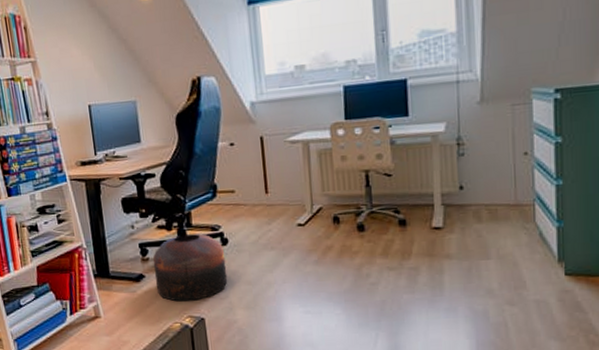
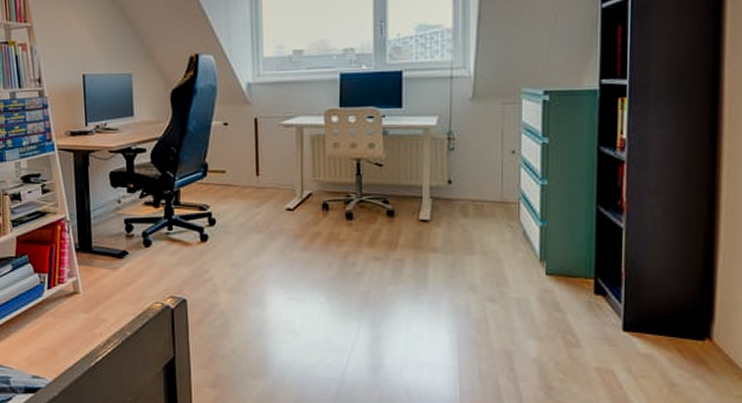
pouf: present [152,234,228,302] -> none [137,213,213,281]

